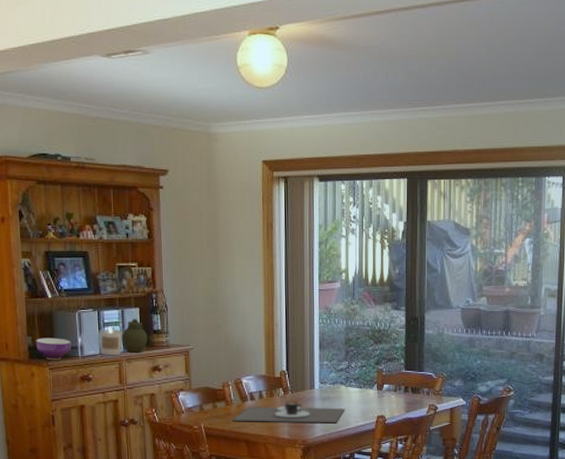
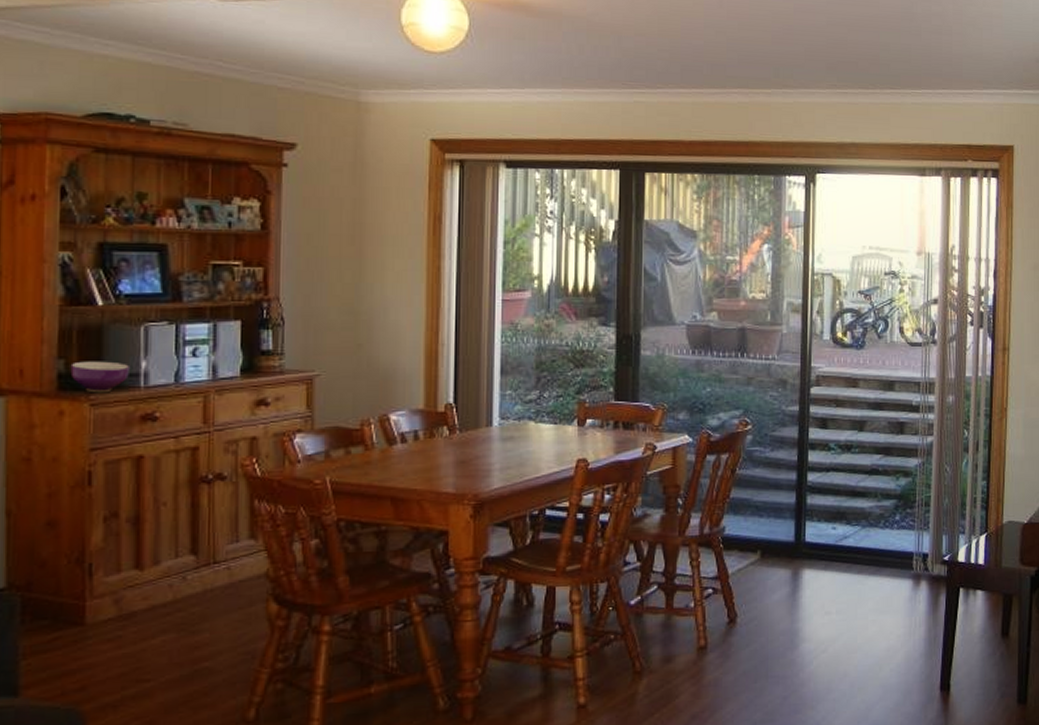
candle: present [98,326,123,356] -> none [172,345,212,386]
jar: present [121,318,148,354] -> none [210,334,252,383]
place setting: present [232,402,345,424] -> none [373,444,534,473]

